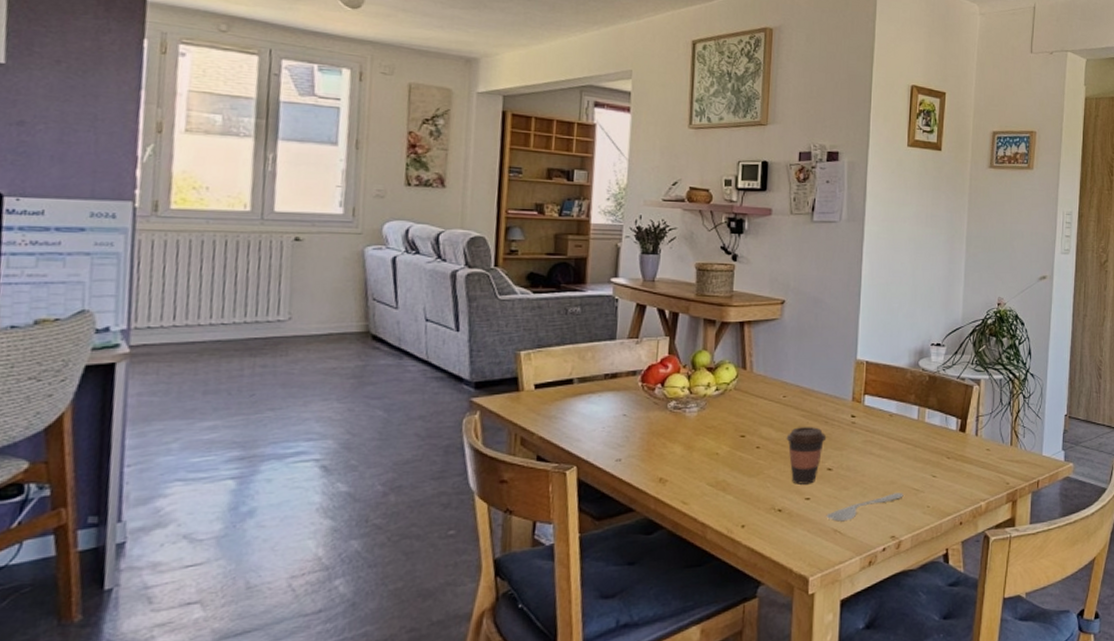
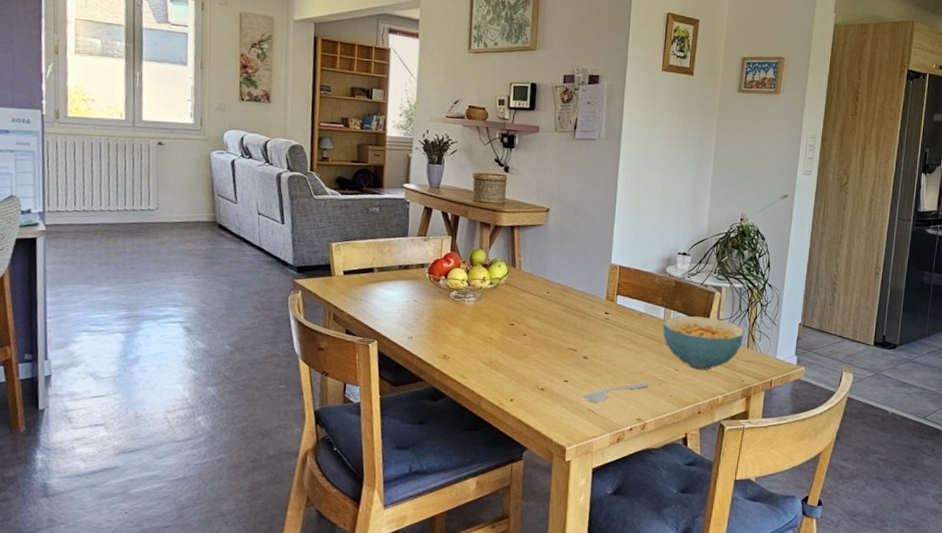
coffee cup: present [786,427,827,484] -> none [548,320,584,369]
cereal bowl: none [916,413,1007,474] -> present [662,316,745,370]

